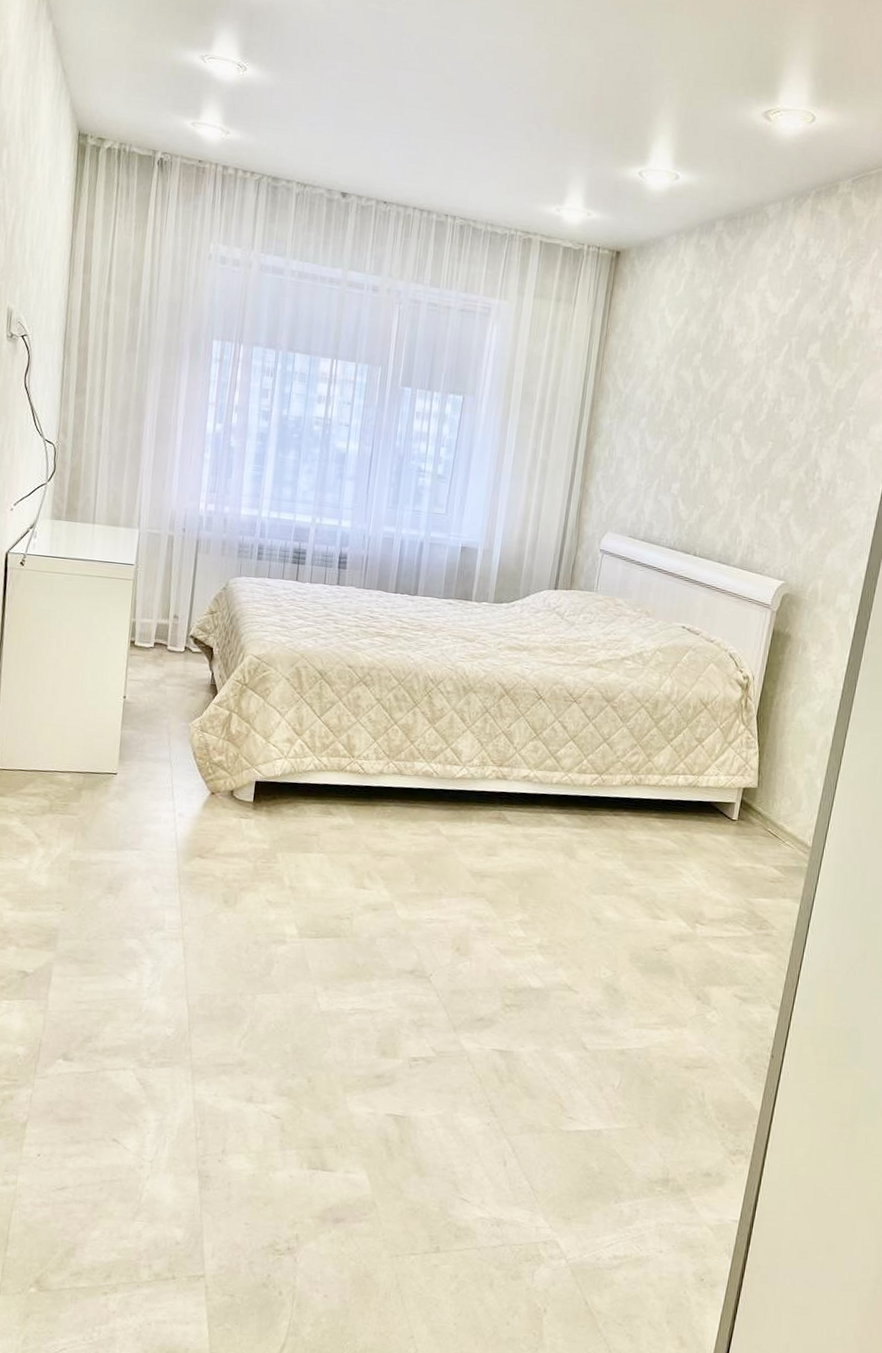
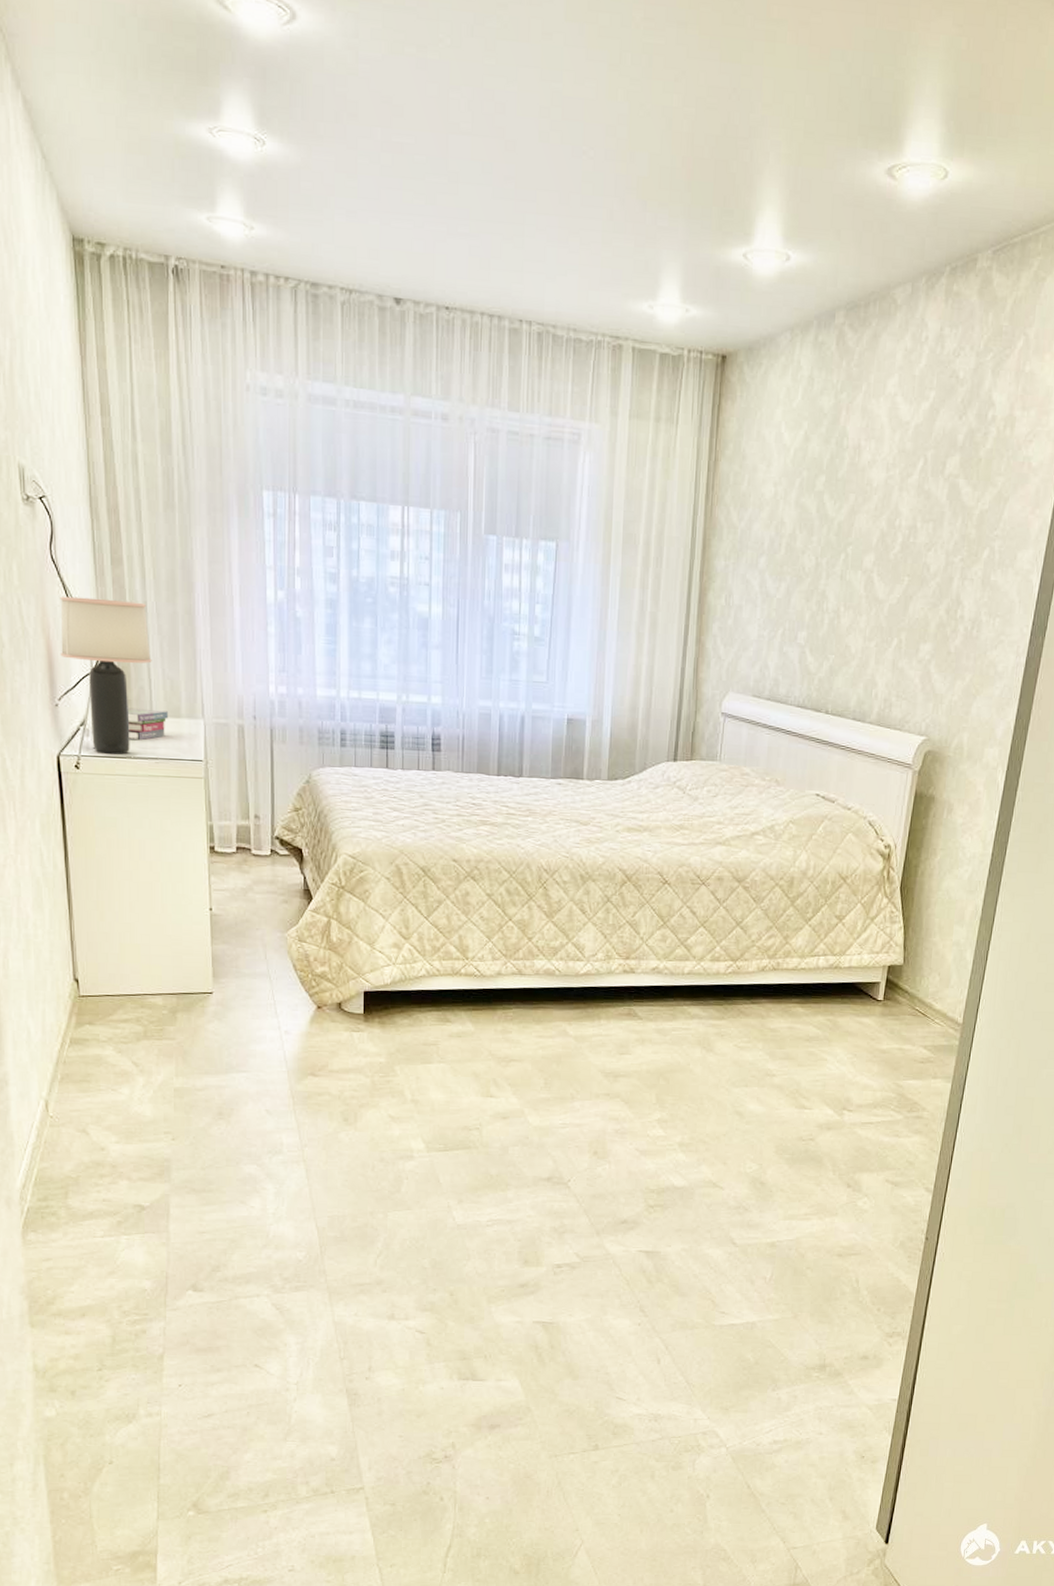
table lamp: none [20,417,101,555] -> present [60,596,152,754]
books: none [71,515,108,544] -> present [127,708,168,741]

